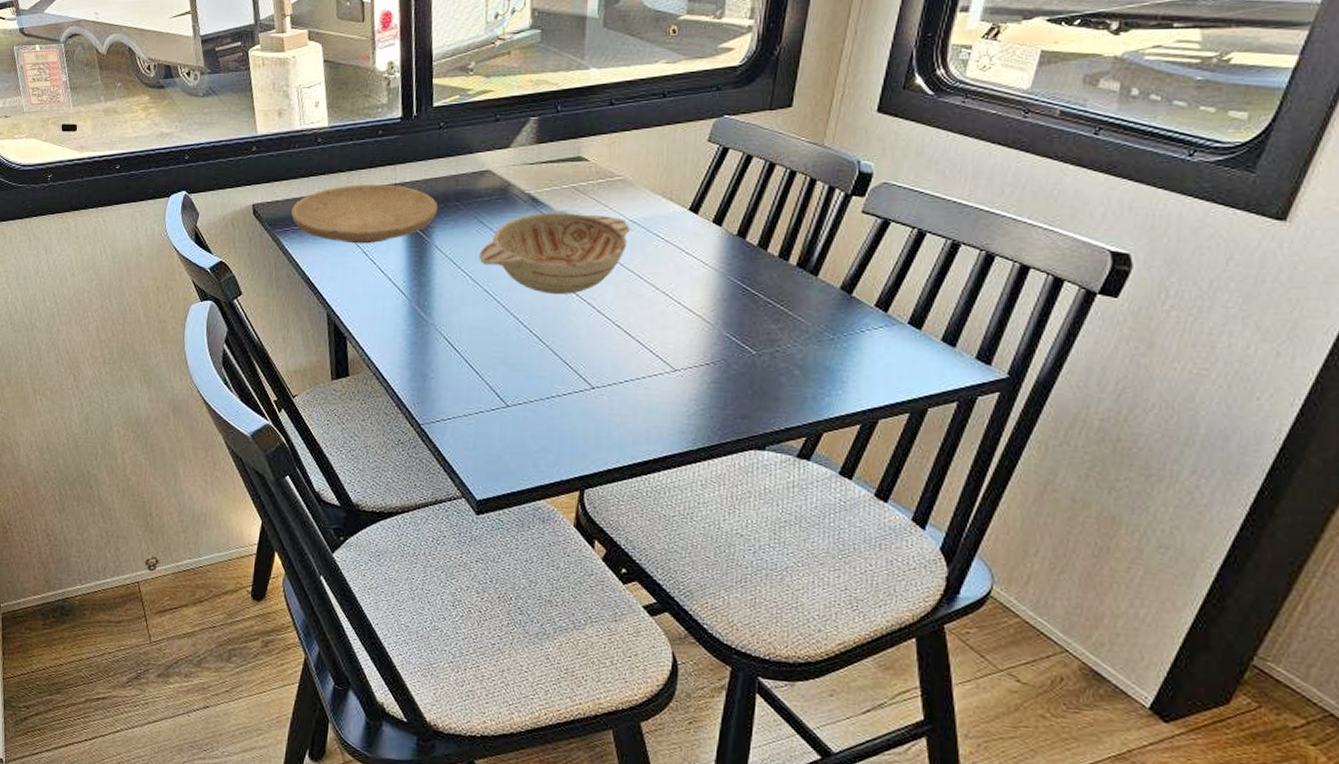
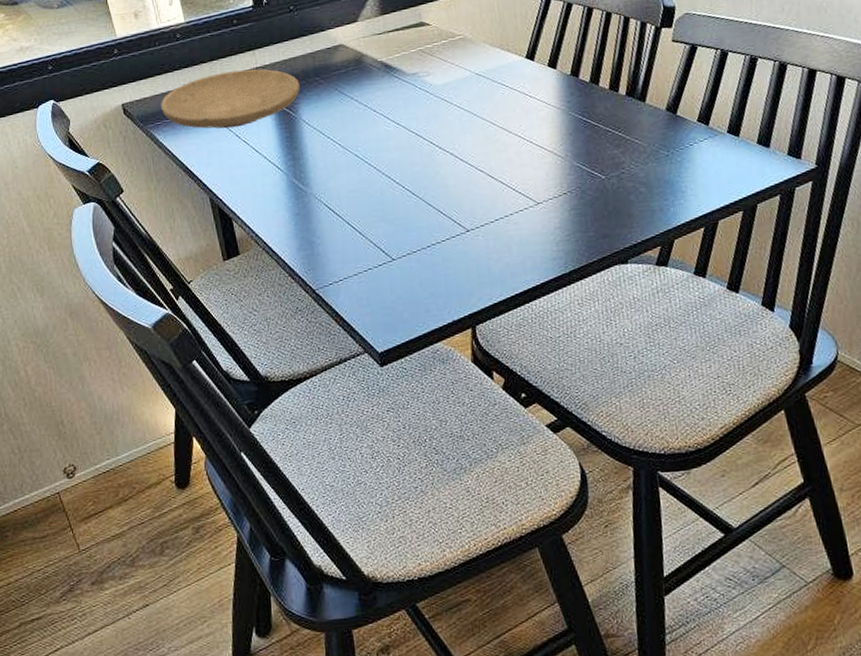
decorative bowl: present [479,212,631,294] -> none [345,72,478,151]

